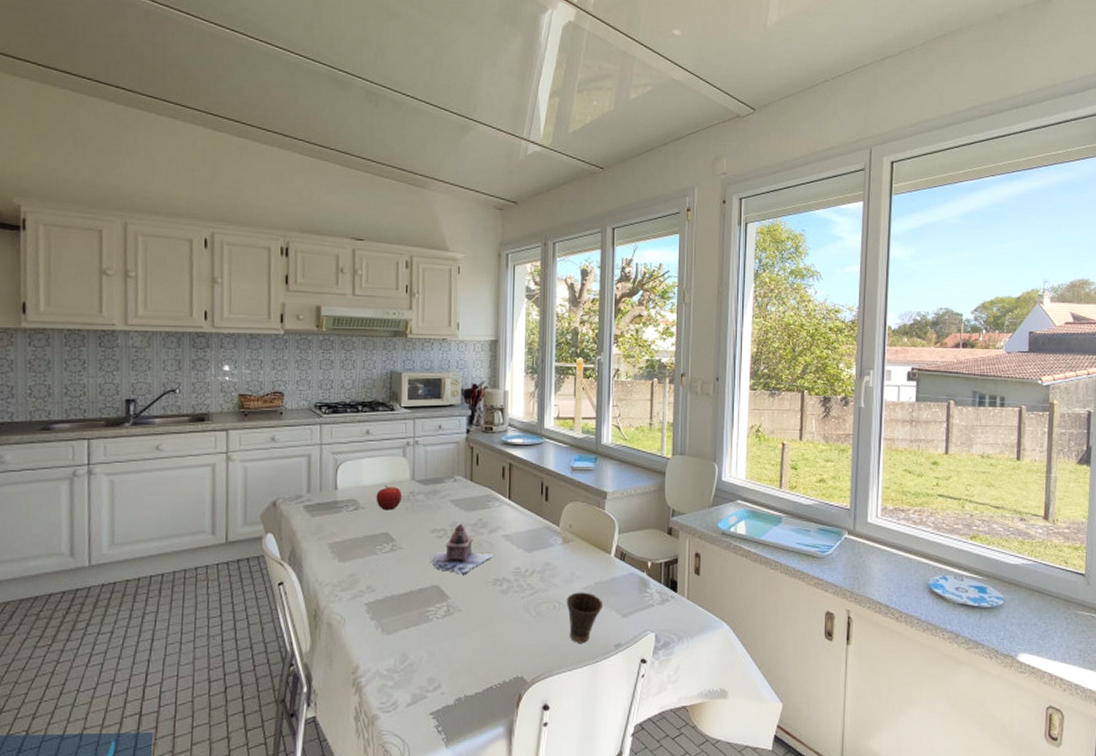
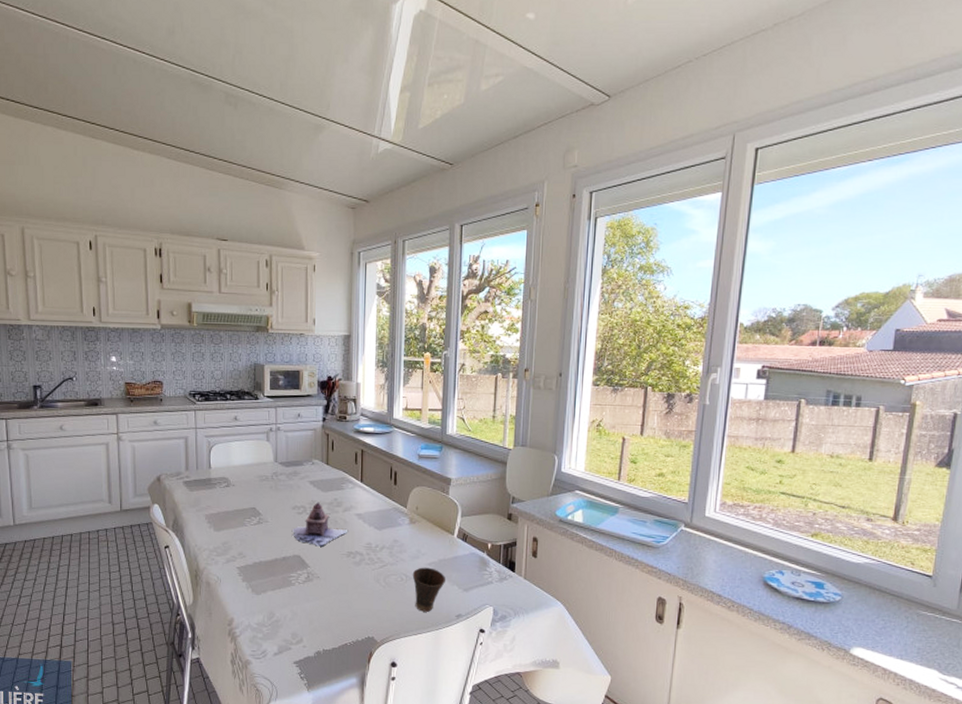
fruit: present [376,486,403,510] -> none [244,466,267,488]

